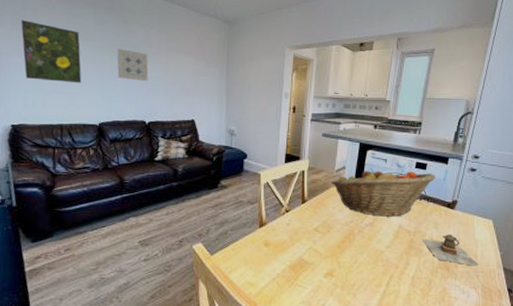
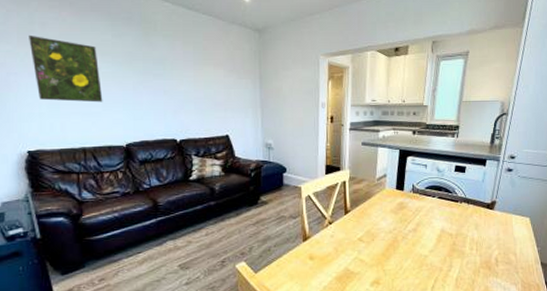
wall art: present [117,48,149,82] -> none [140,62,176,98]
fruit basket: present [331,168,436,217] -> none [372,174,475,222]
teapot: present [421,234,479,266] -> none [463,234,518,263]

